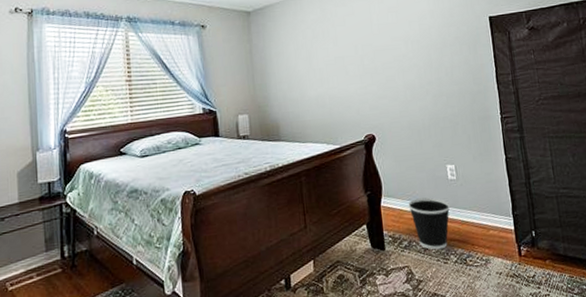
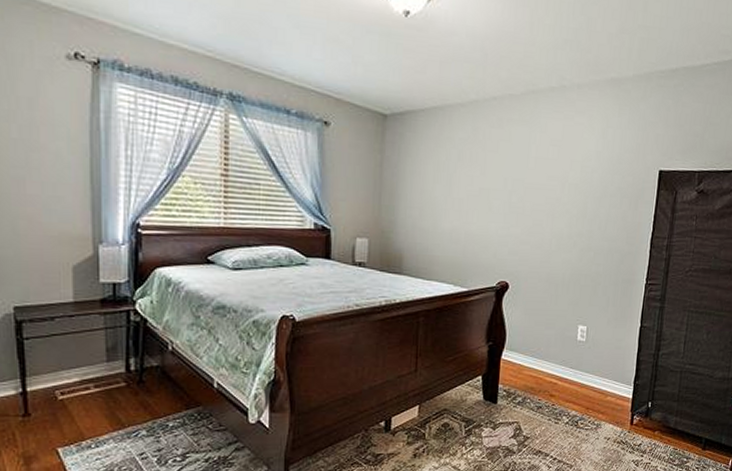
wastebasket: present [408,197,451,250] -> none [530,356,574,410]

